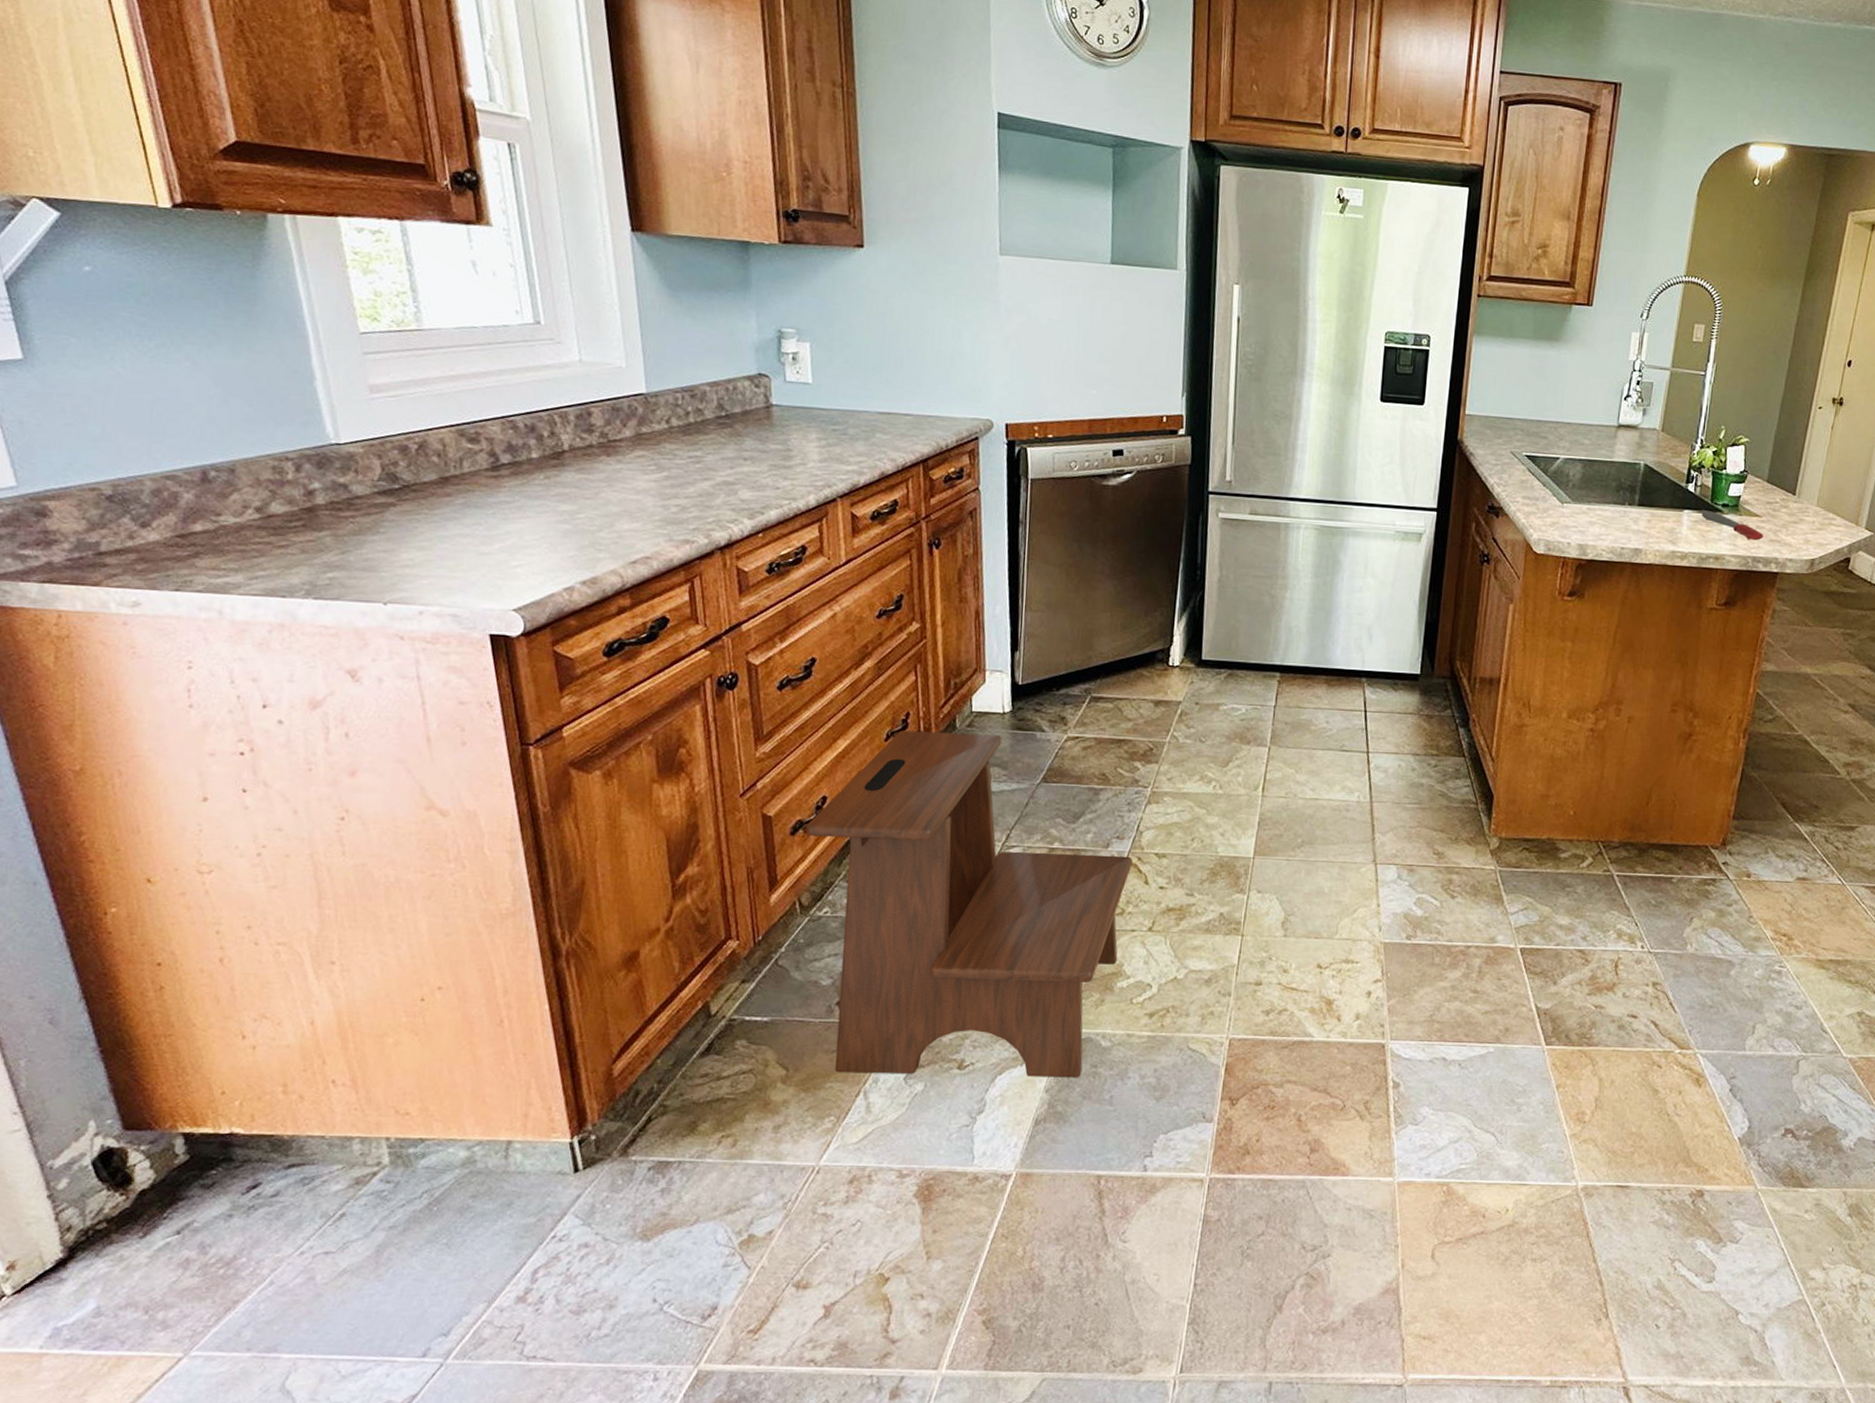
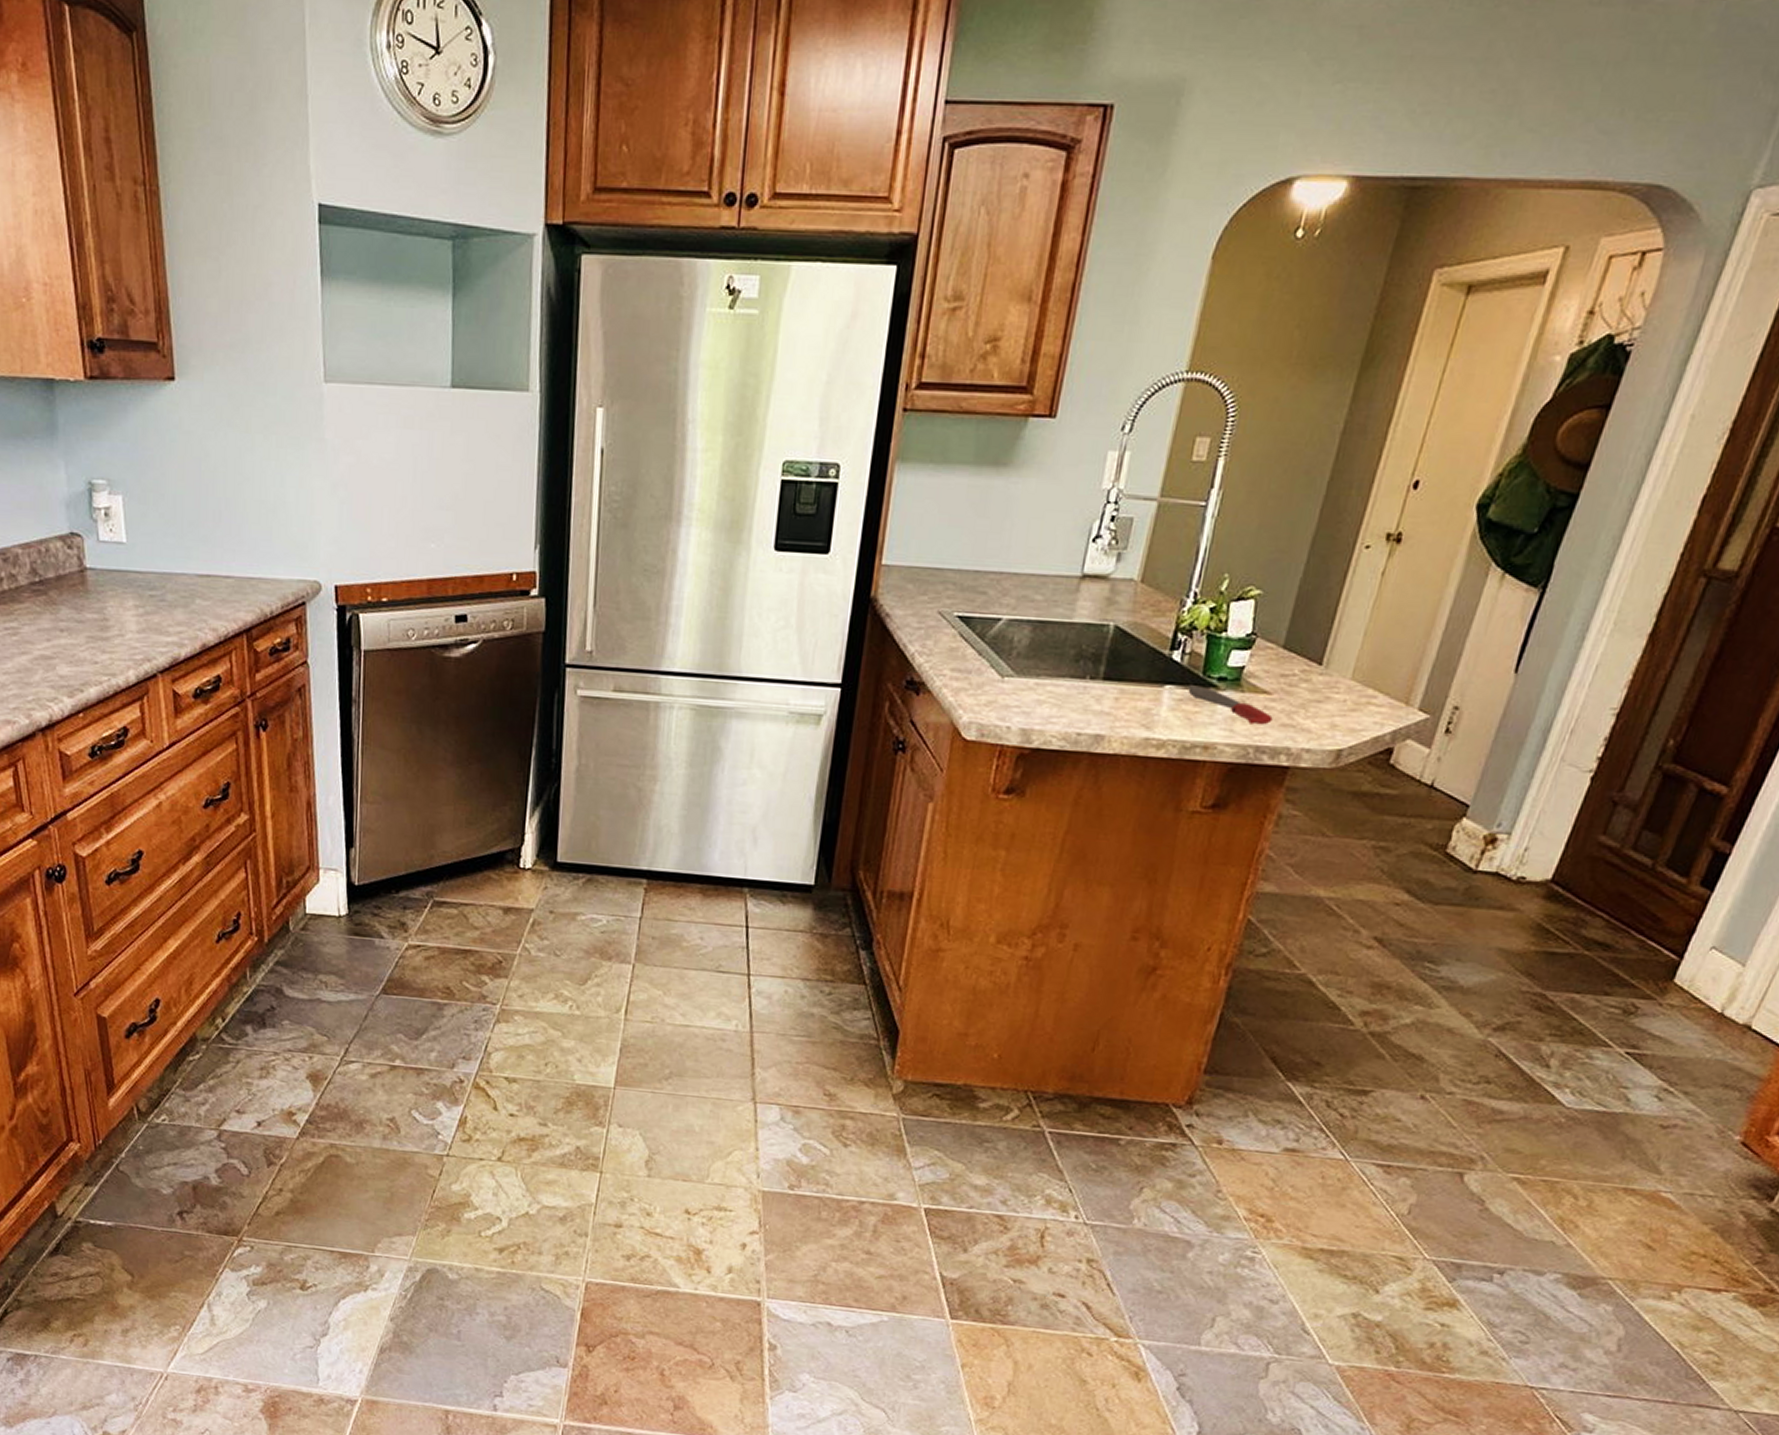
step stool: present [805,730,1133,1078] -> none [139,931,480,1309]

